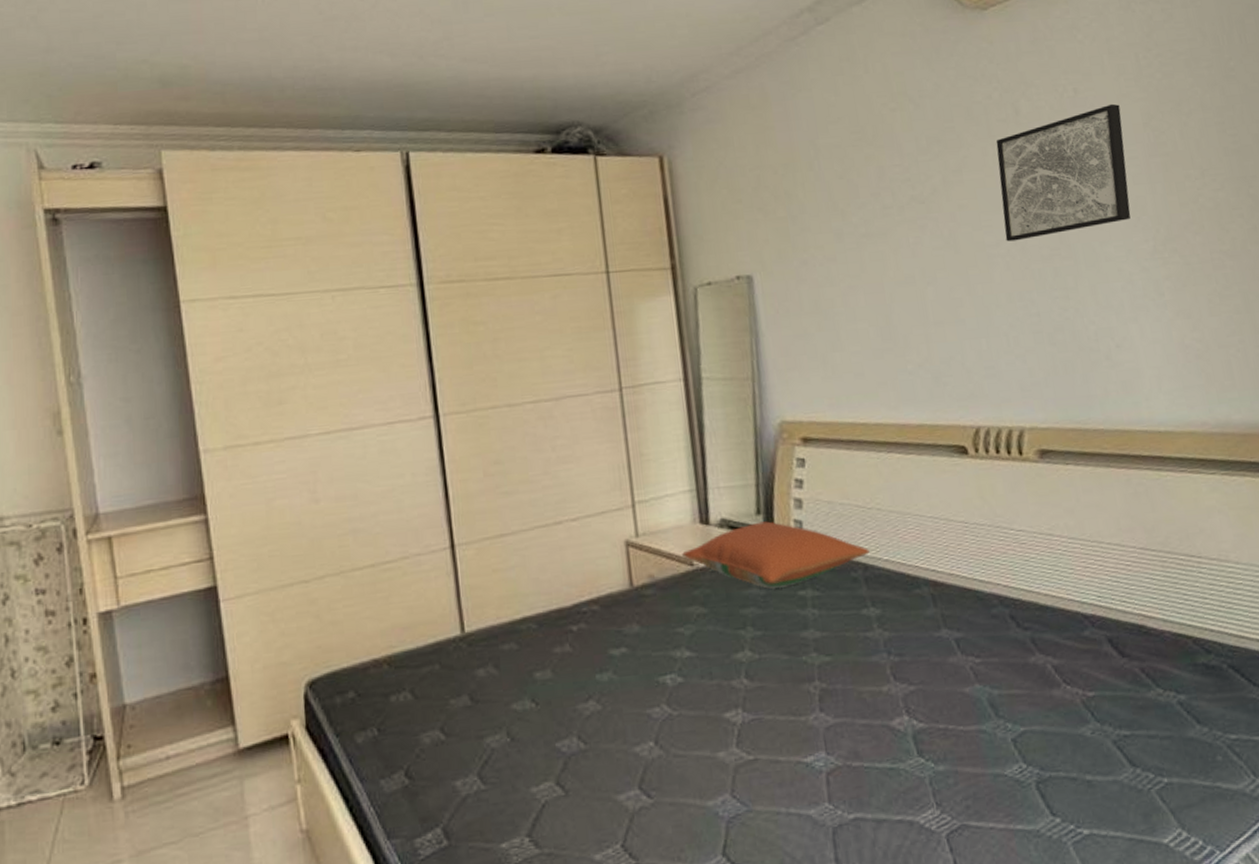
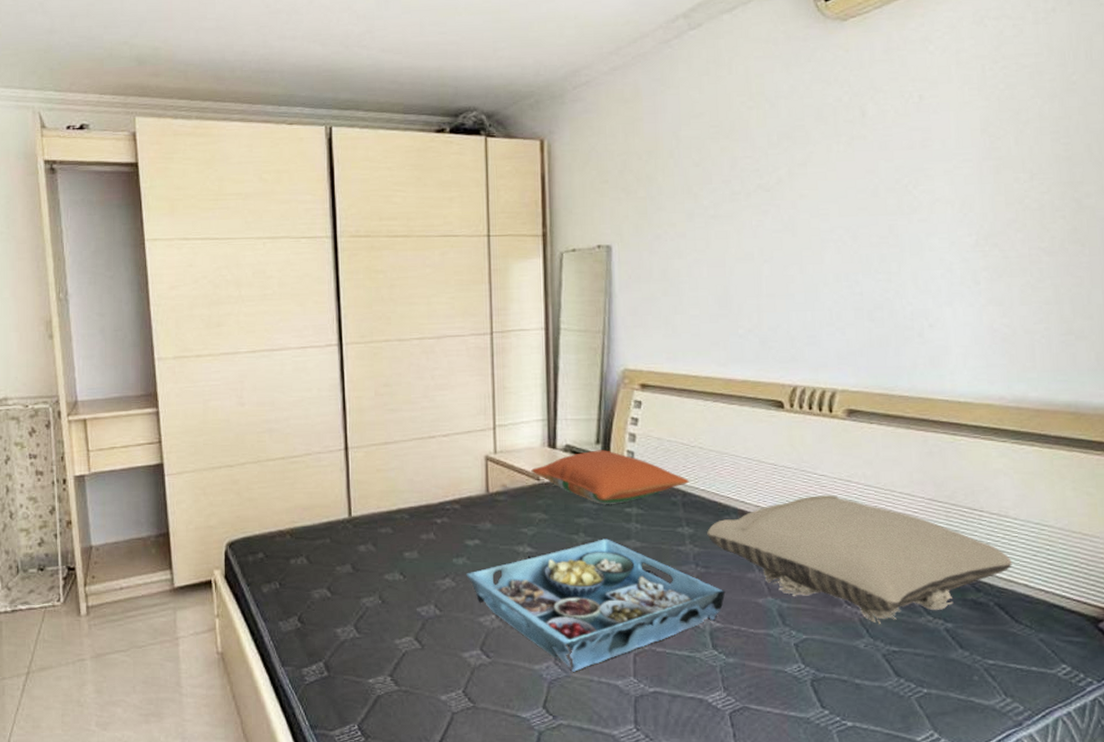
serving tray: none [613,631,926,805] -> present [466,539,726,672]
pillow: none [896,553,1241,705] -> present [707,495,1012,625]
wall art: present [996,103,1131,242] -> none [839,110,961,229]

